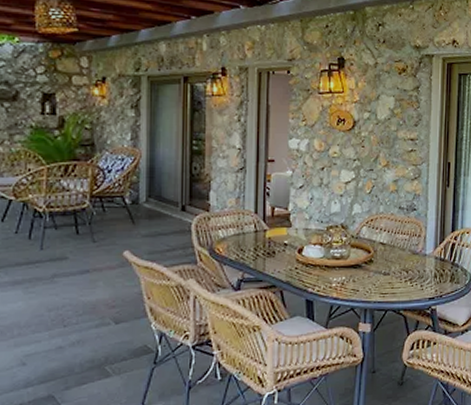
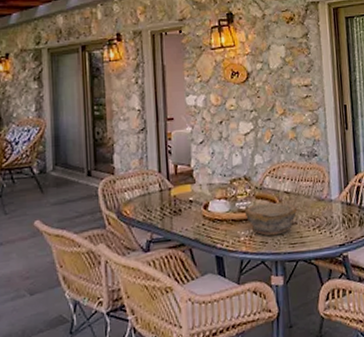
bowl: none [338,252,390,285] -> present [244,202,297,236]

